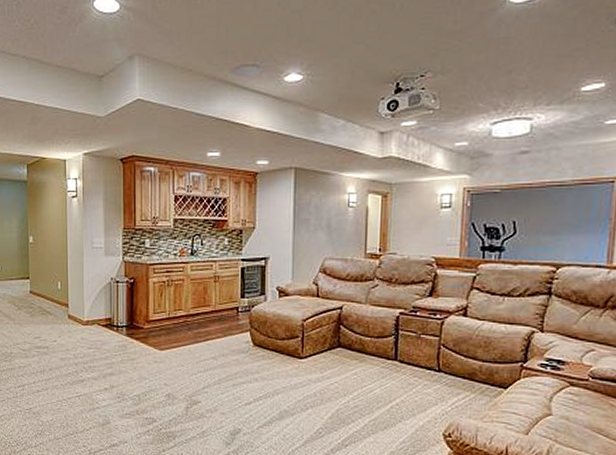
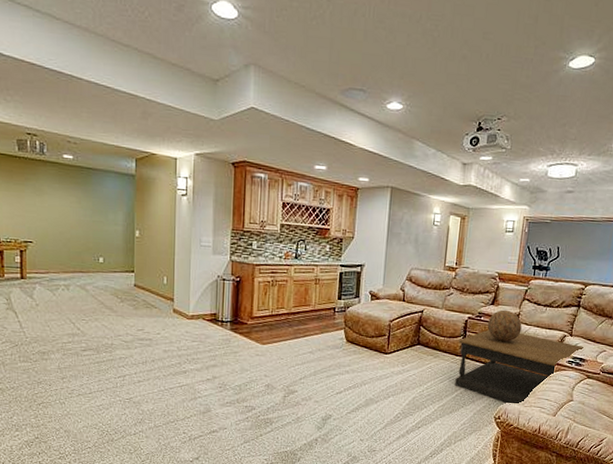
coffee table: none [388,327,563,420] -> present [454,329,584,405]
decorative sphere: none [426,302,472,342] -> present [488,309,522,343]

